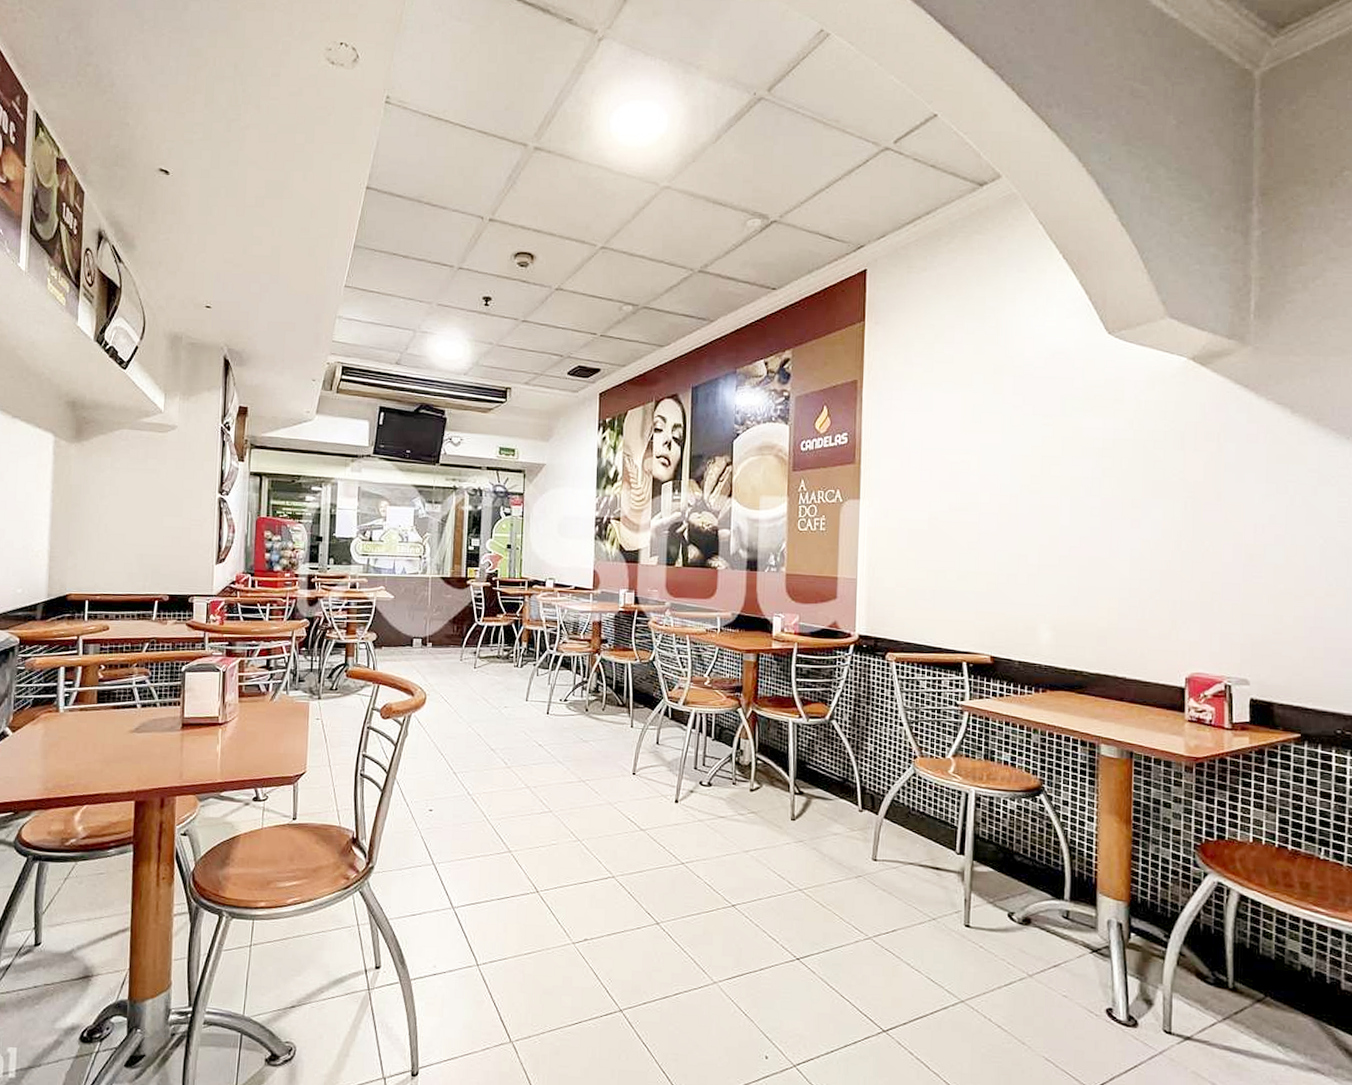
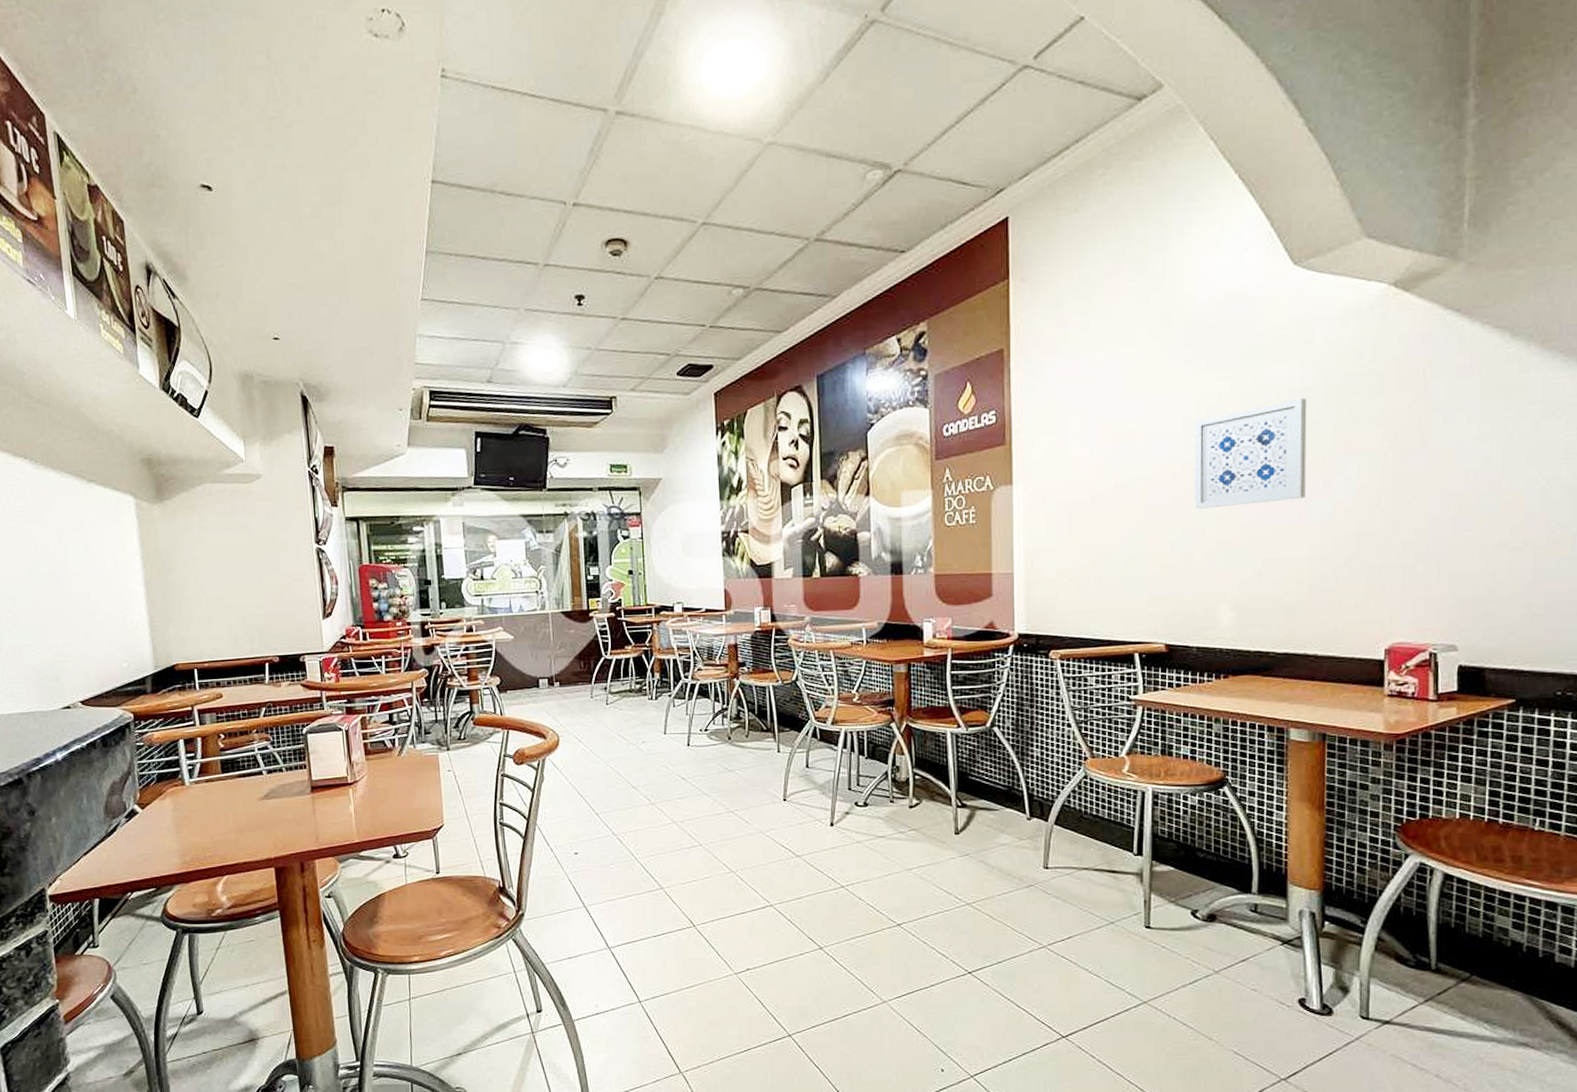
wall art: none [1020,448,1119,537] -> present [1194,398,1307,509]

